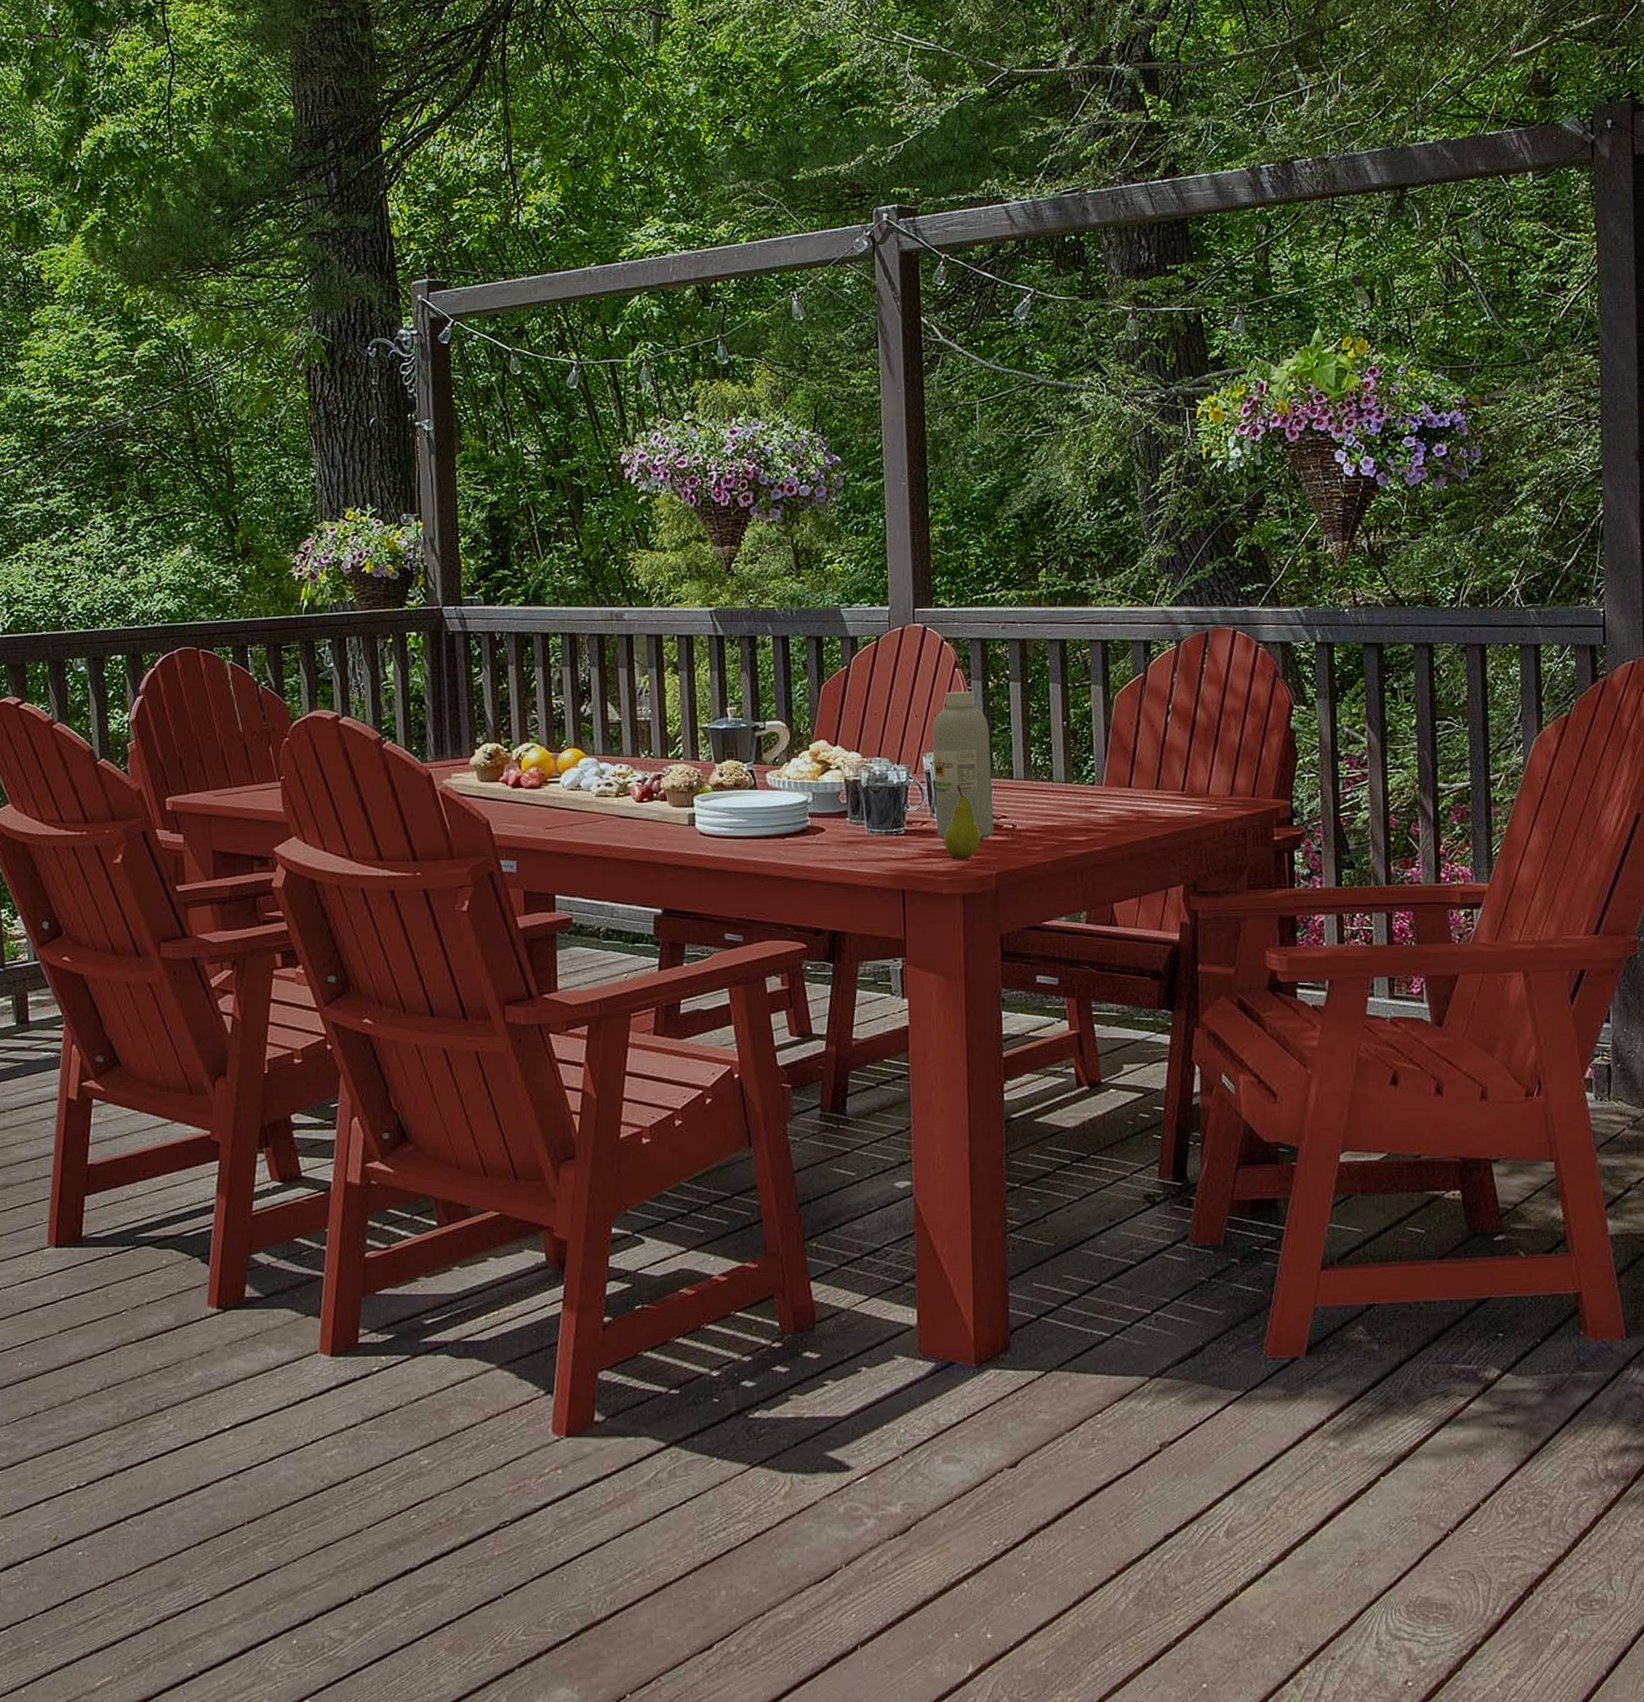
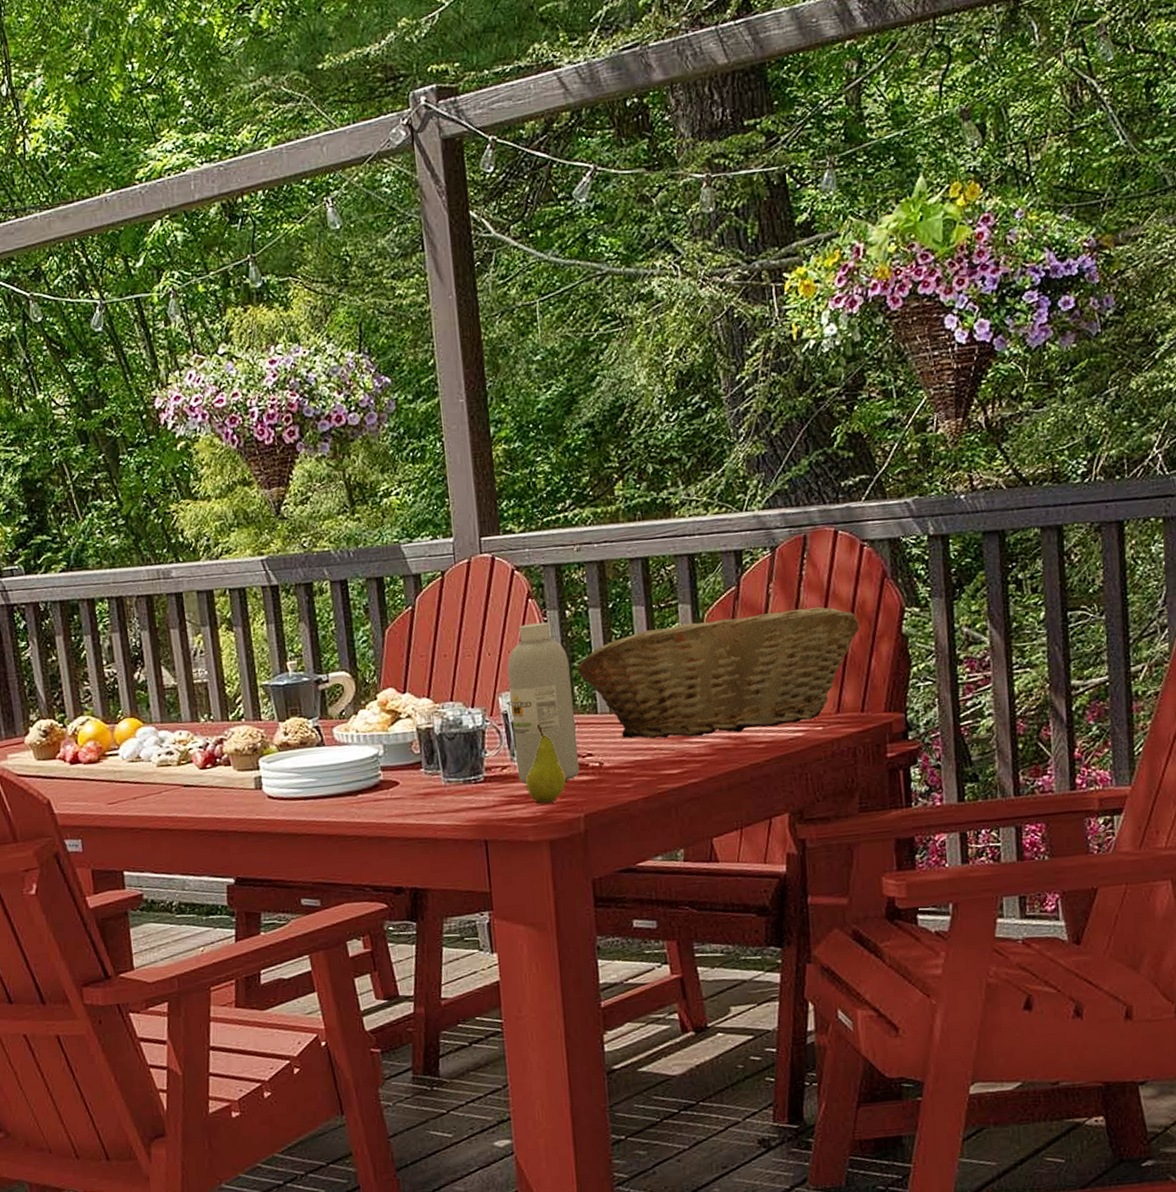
fruit basket: none [996,697,1253,808] -> present [577,606,860,739]

